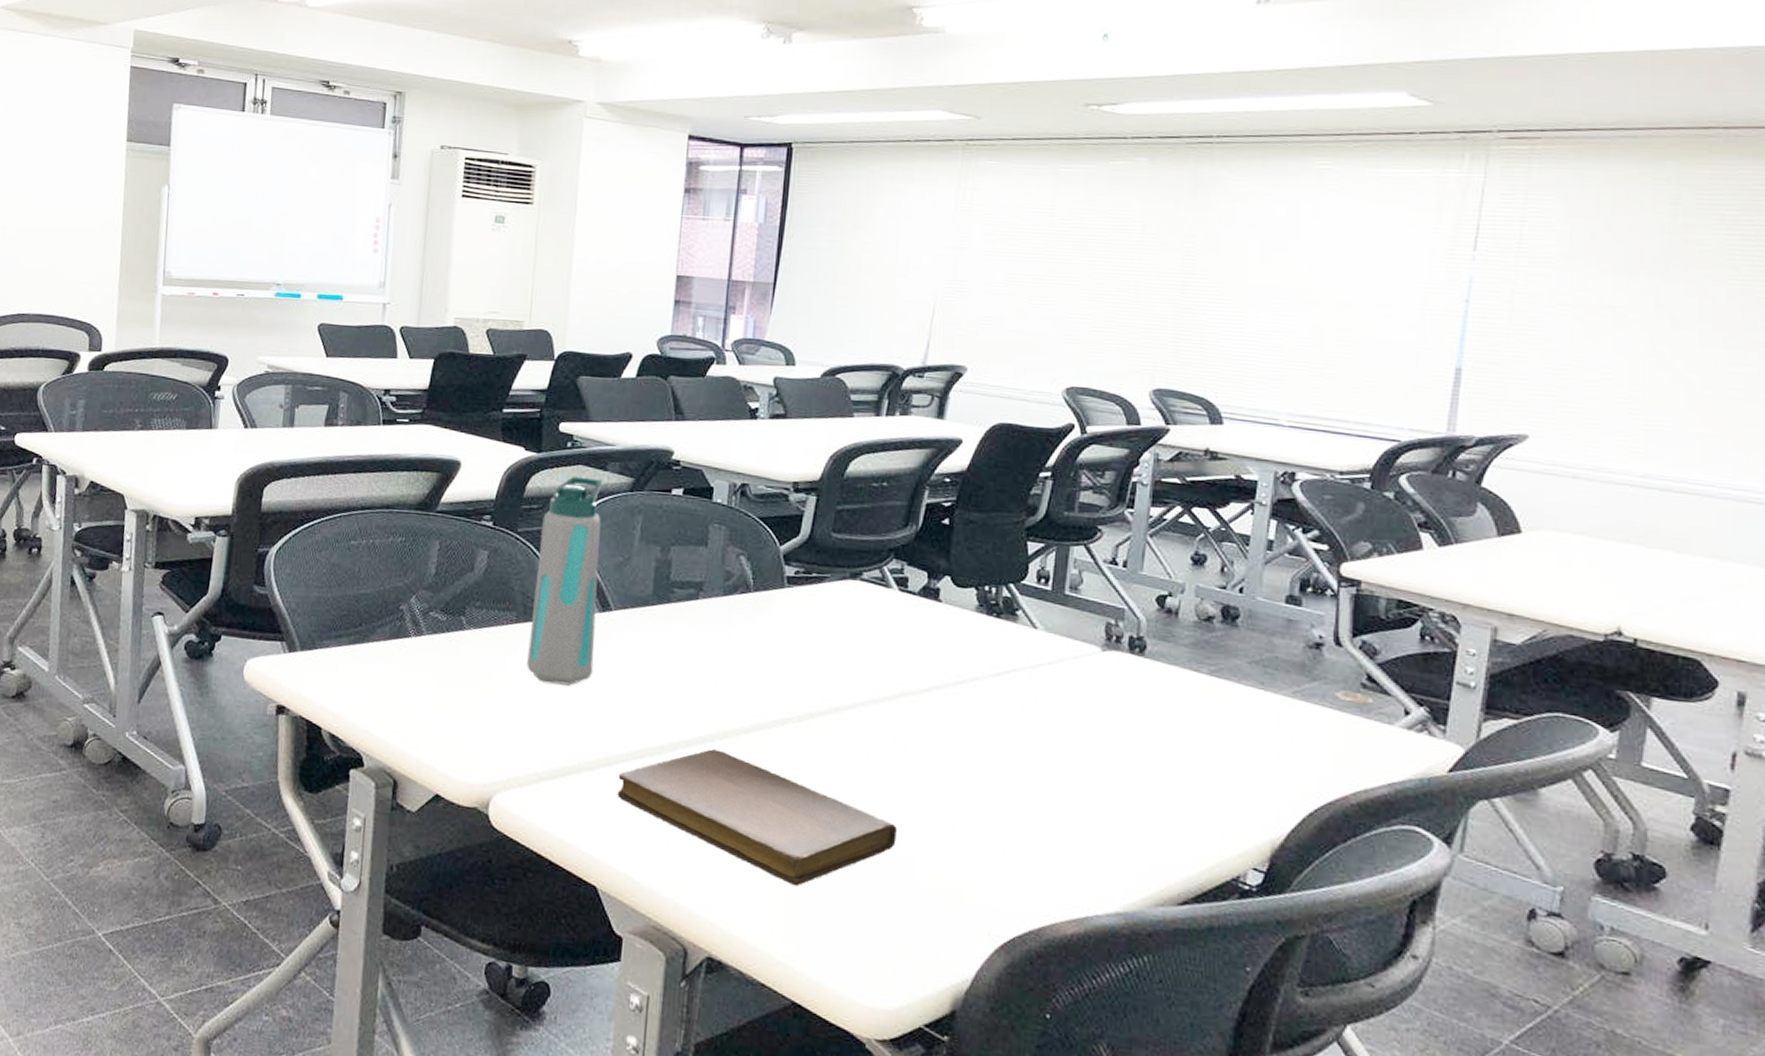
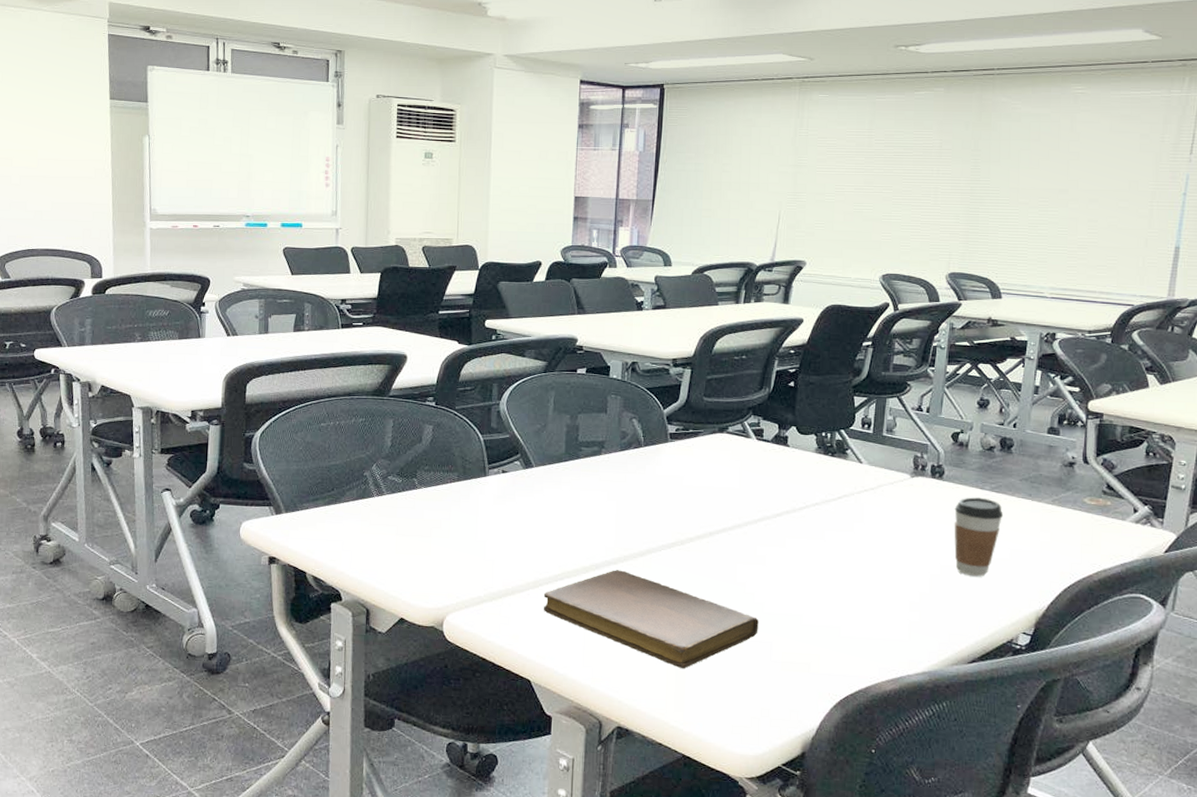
water bottle: present [527,476,603,686] -> none [468,362,522,528]
coffee cup: none [1159,681,1226,789] -> present [954,497,1004,577]

